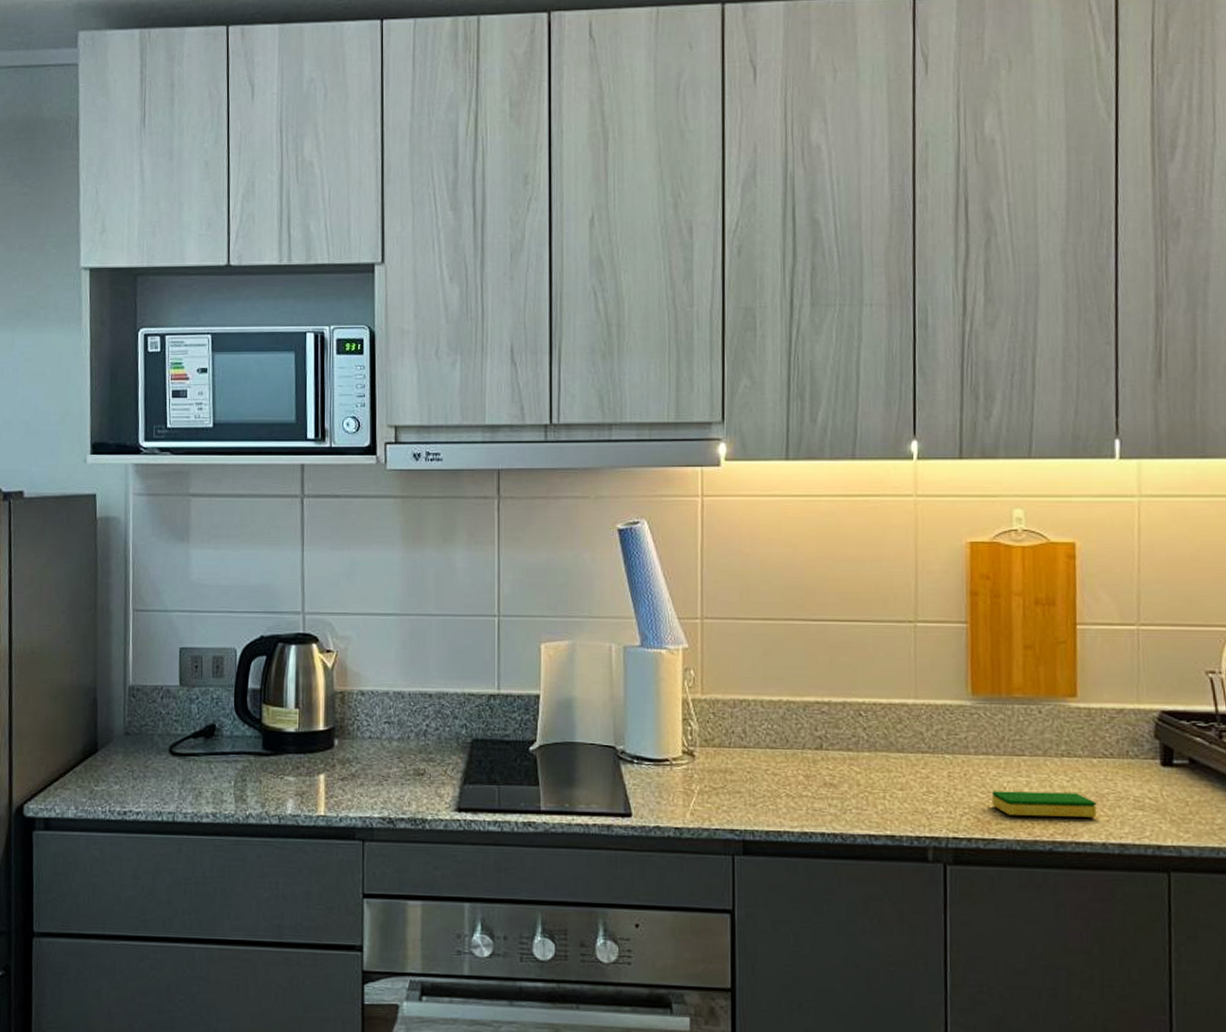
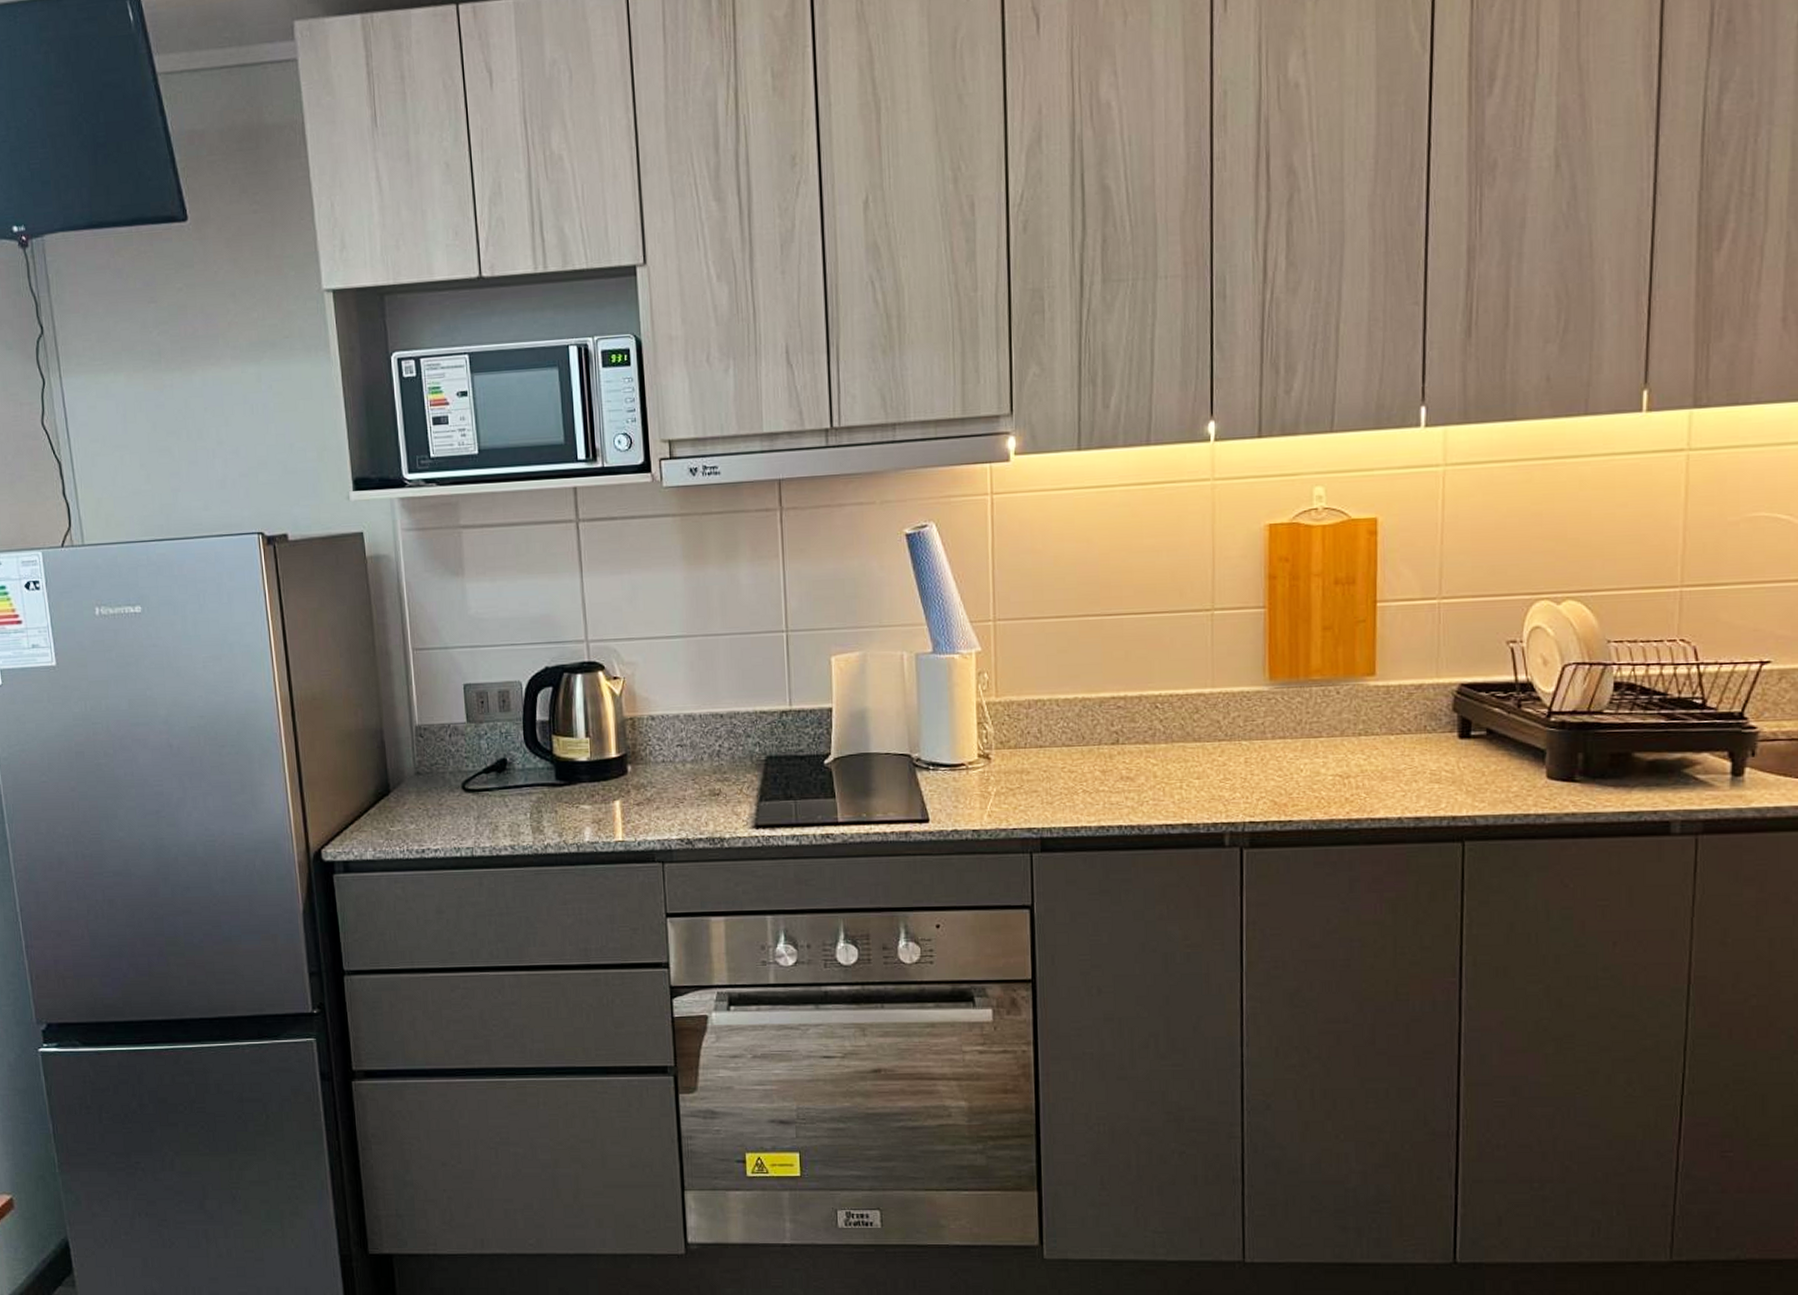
dish sponge: present [991,791,1097,818] -> none [1288,770,1393,796]

